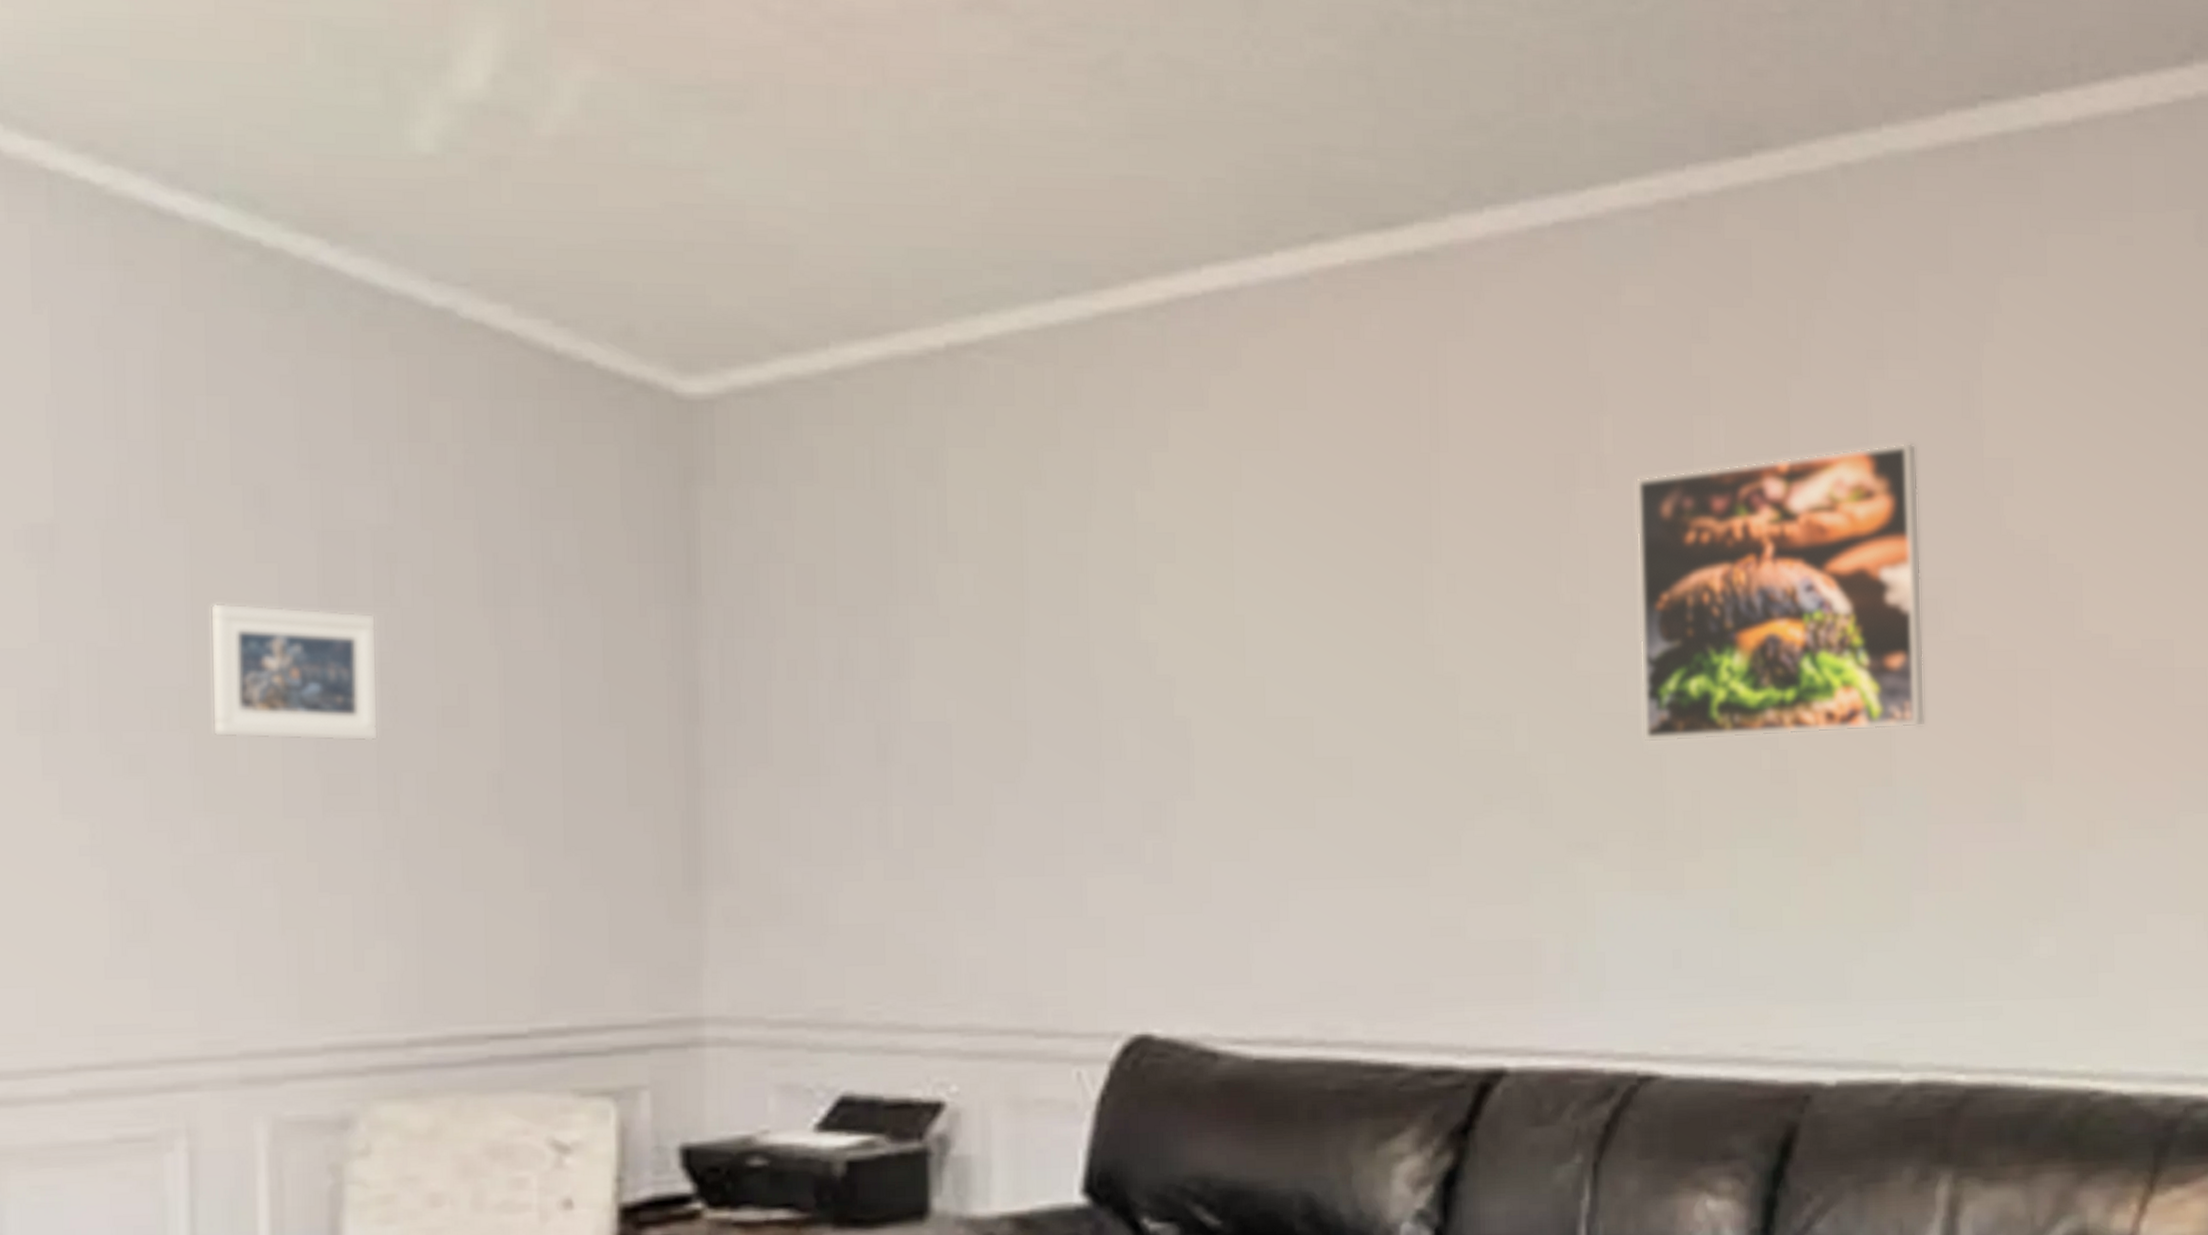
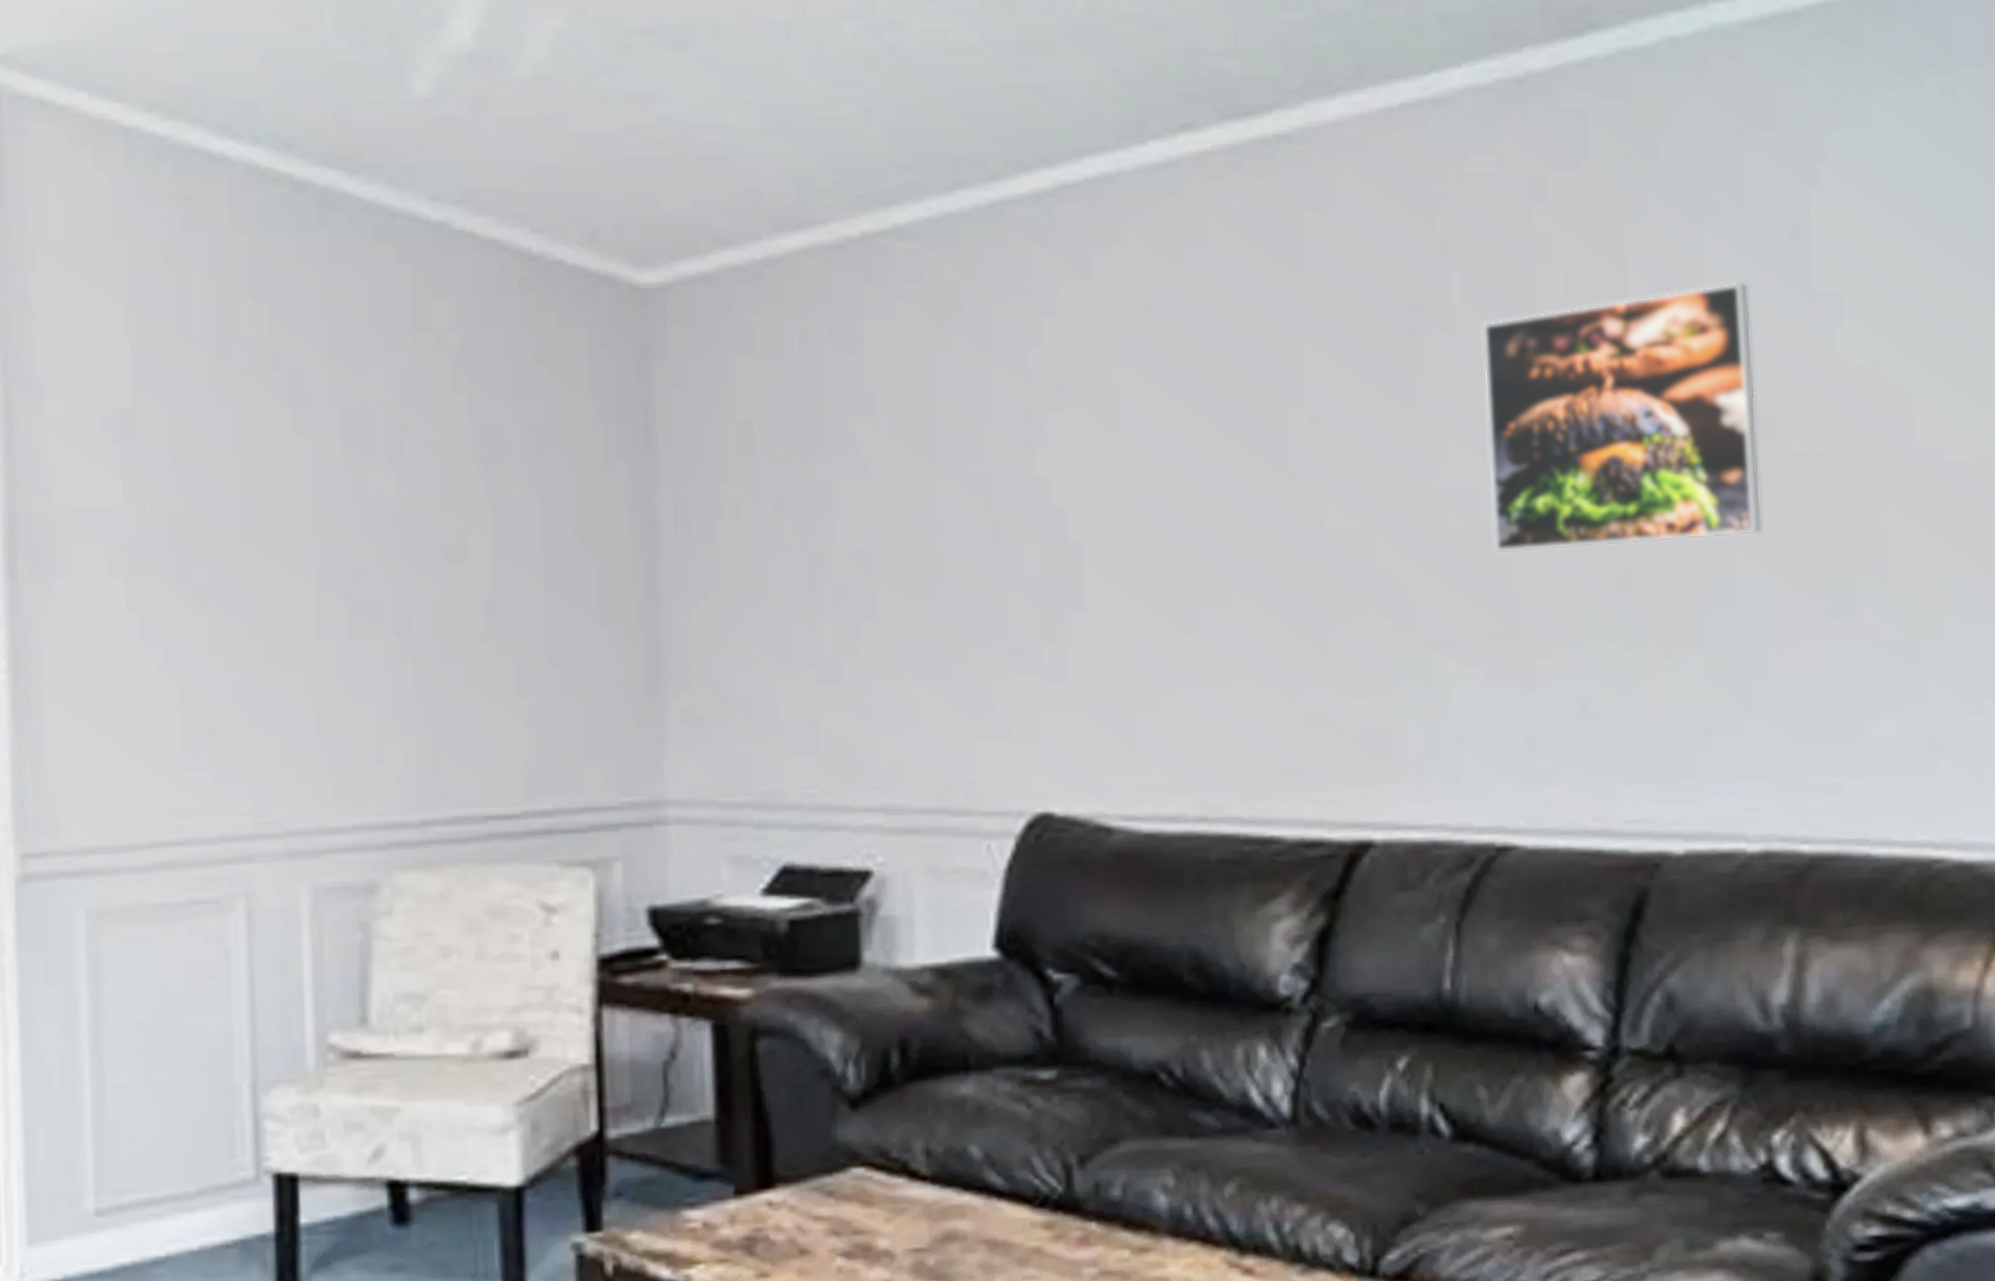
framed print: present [209,602,379,743] -> none [256,467,394,578]

